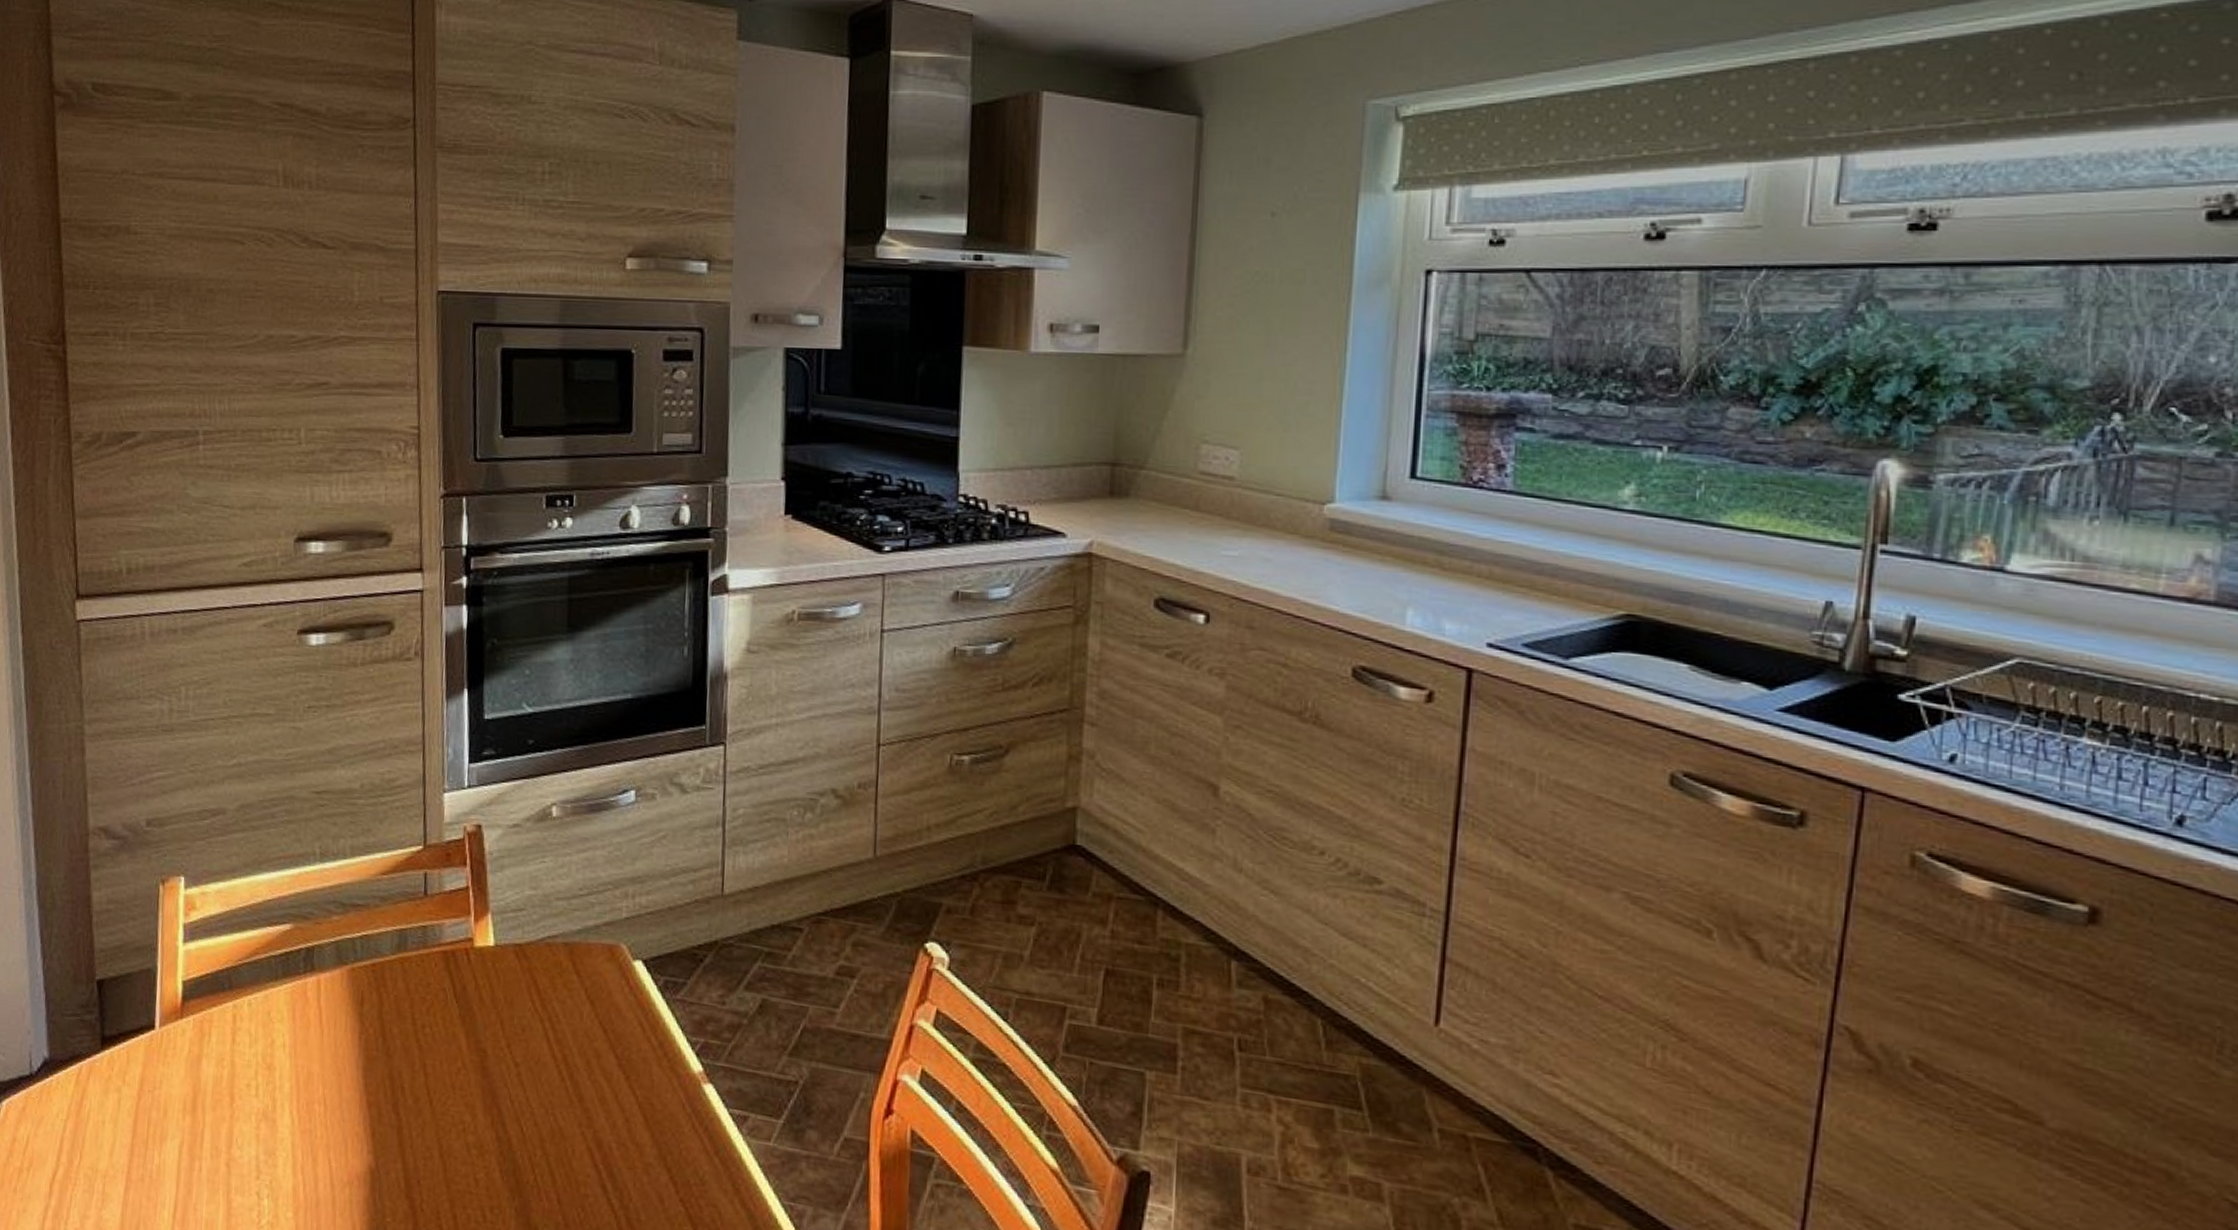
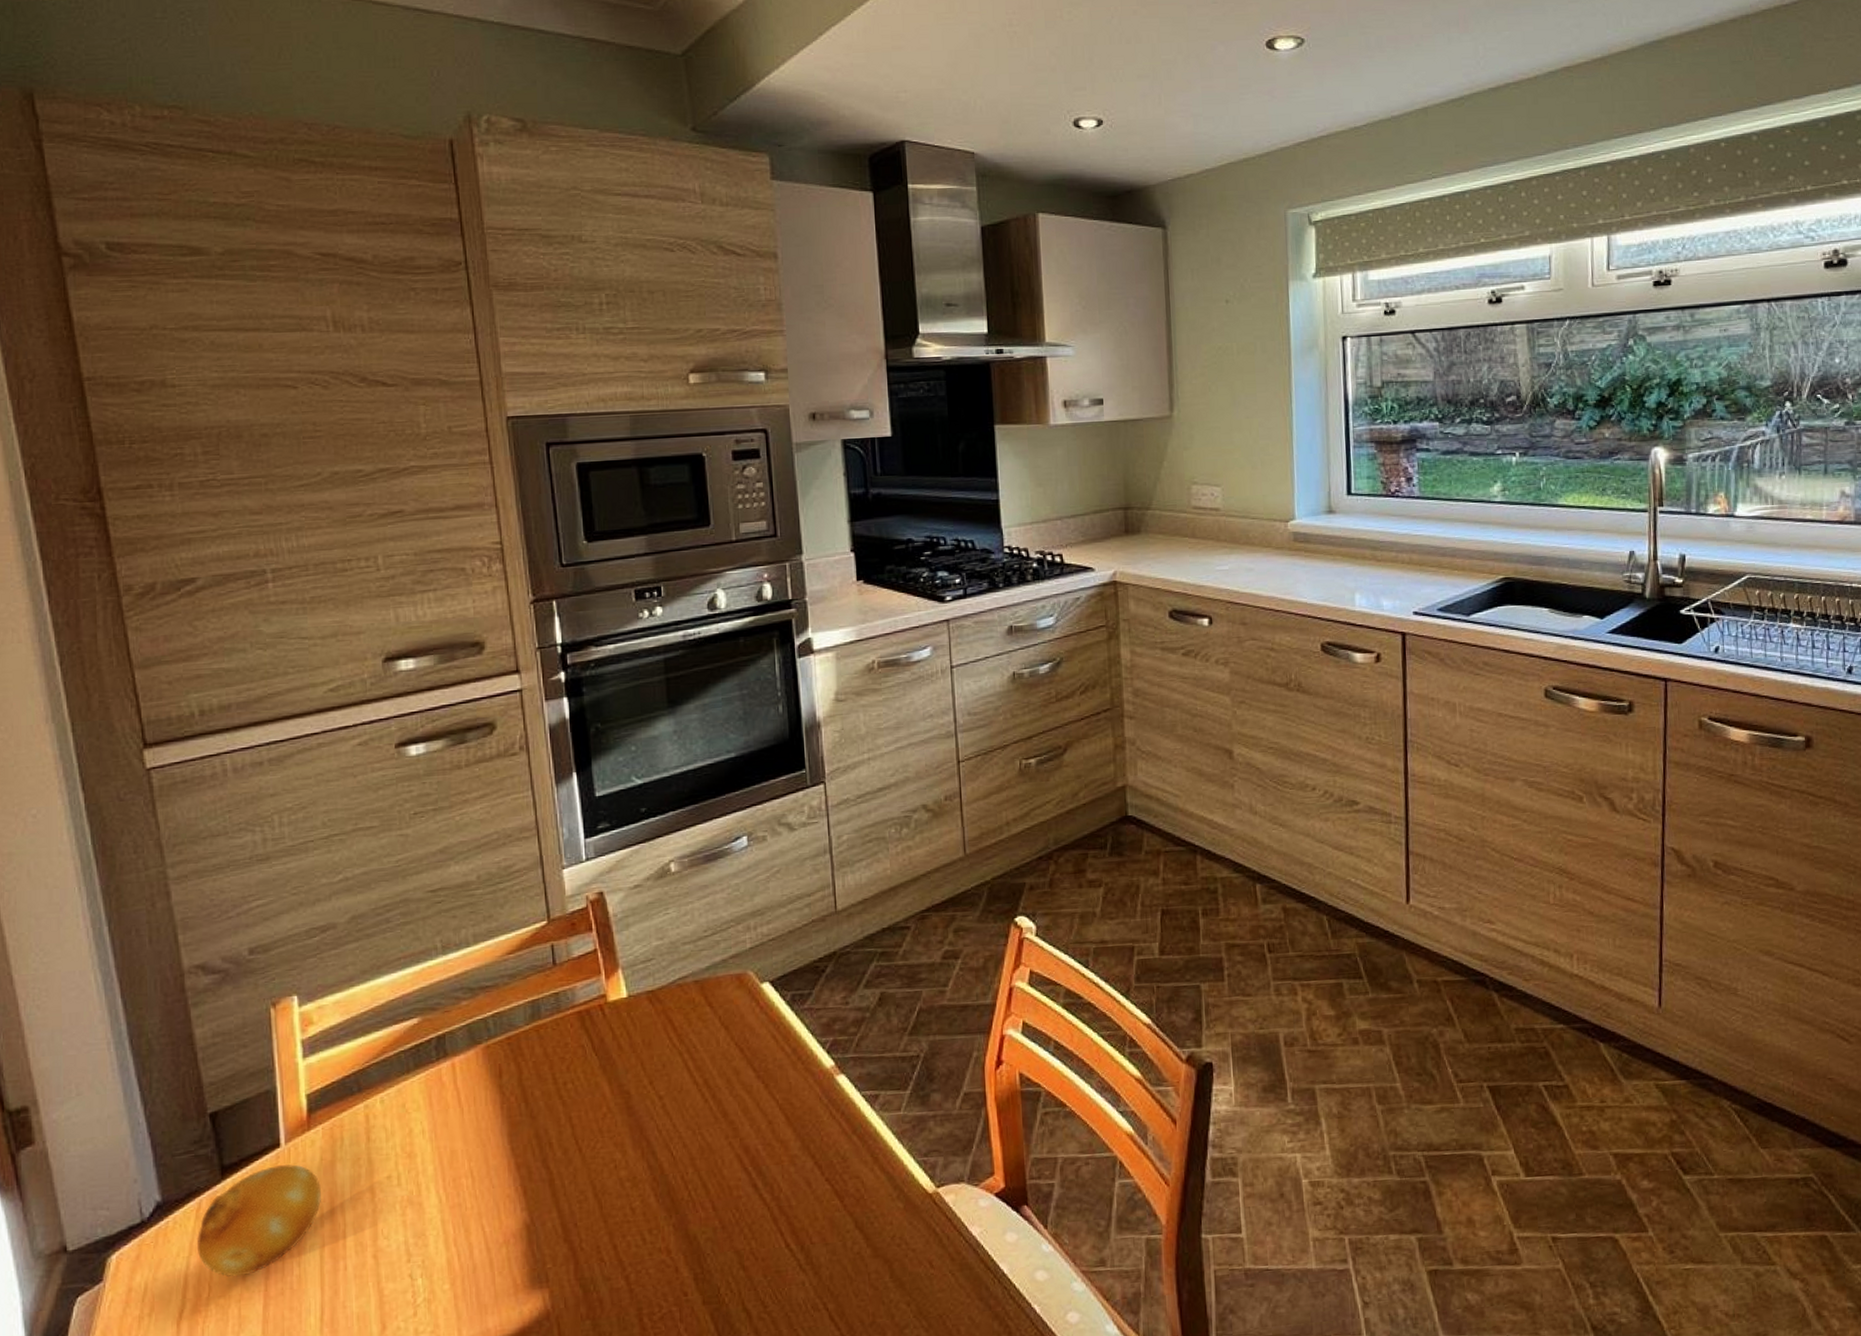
fruit: none [73,1047,187,1153] -> present [196,1164,322,1277]

